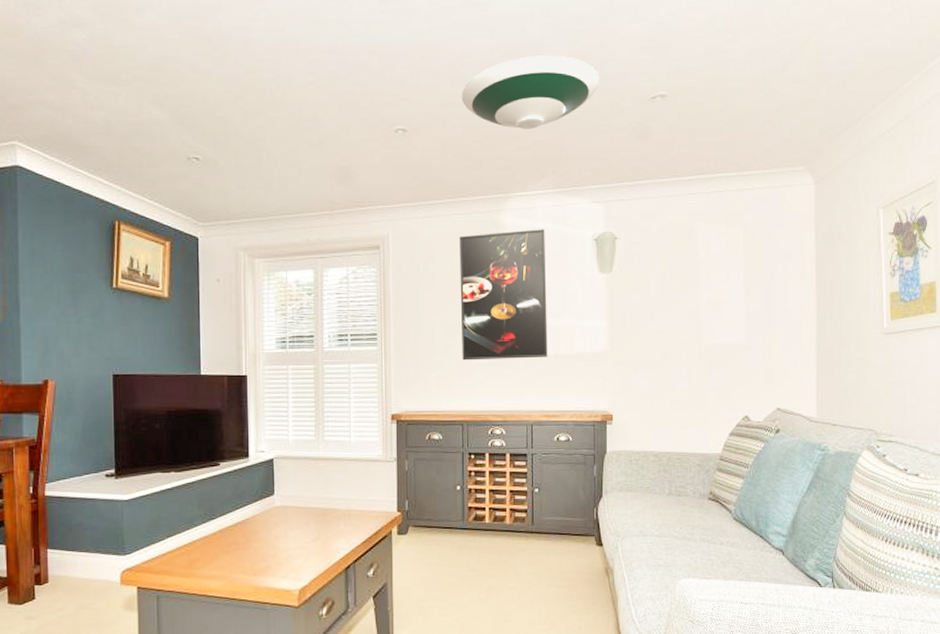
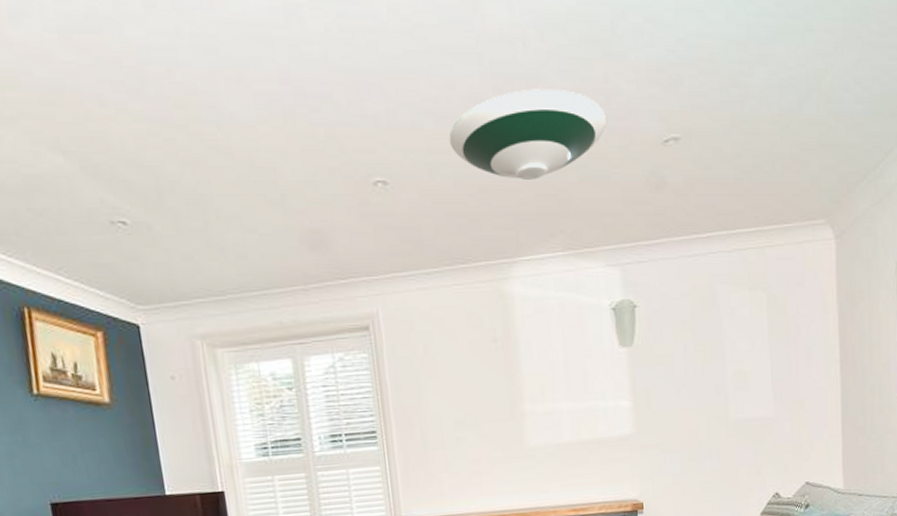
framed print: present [459,229,548,361] -> none [461,299,571,456]

